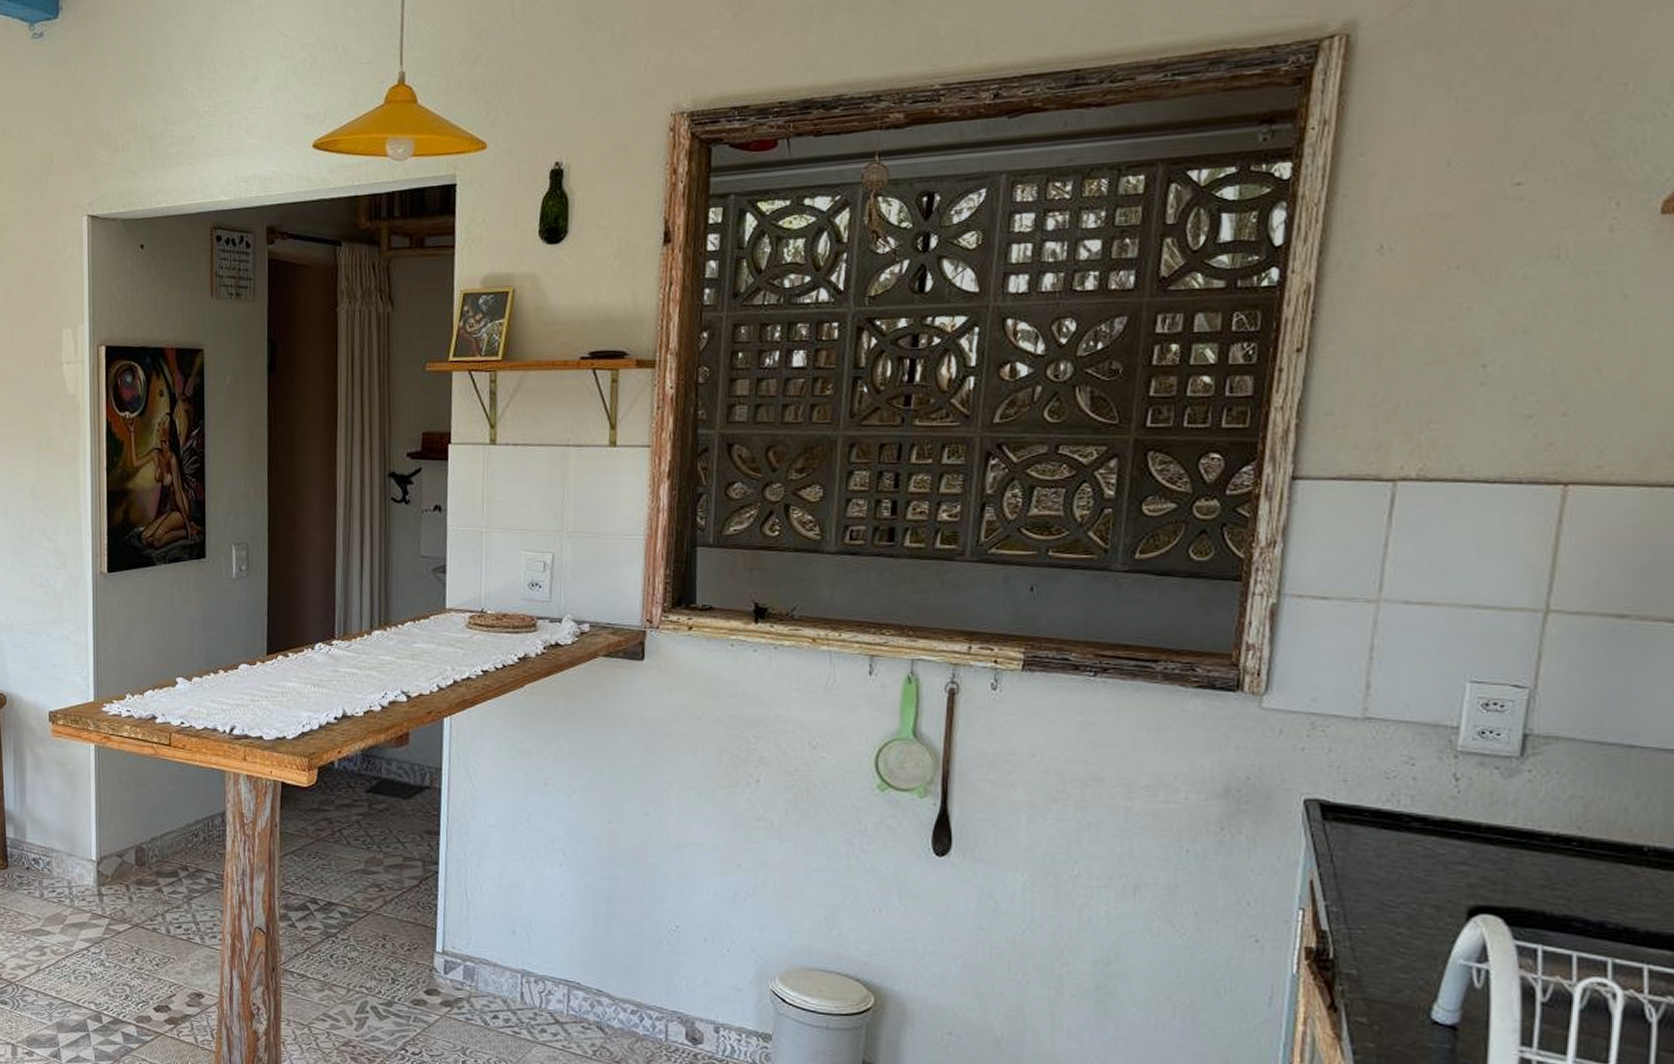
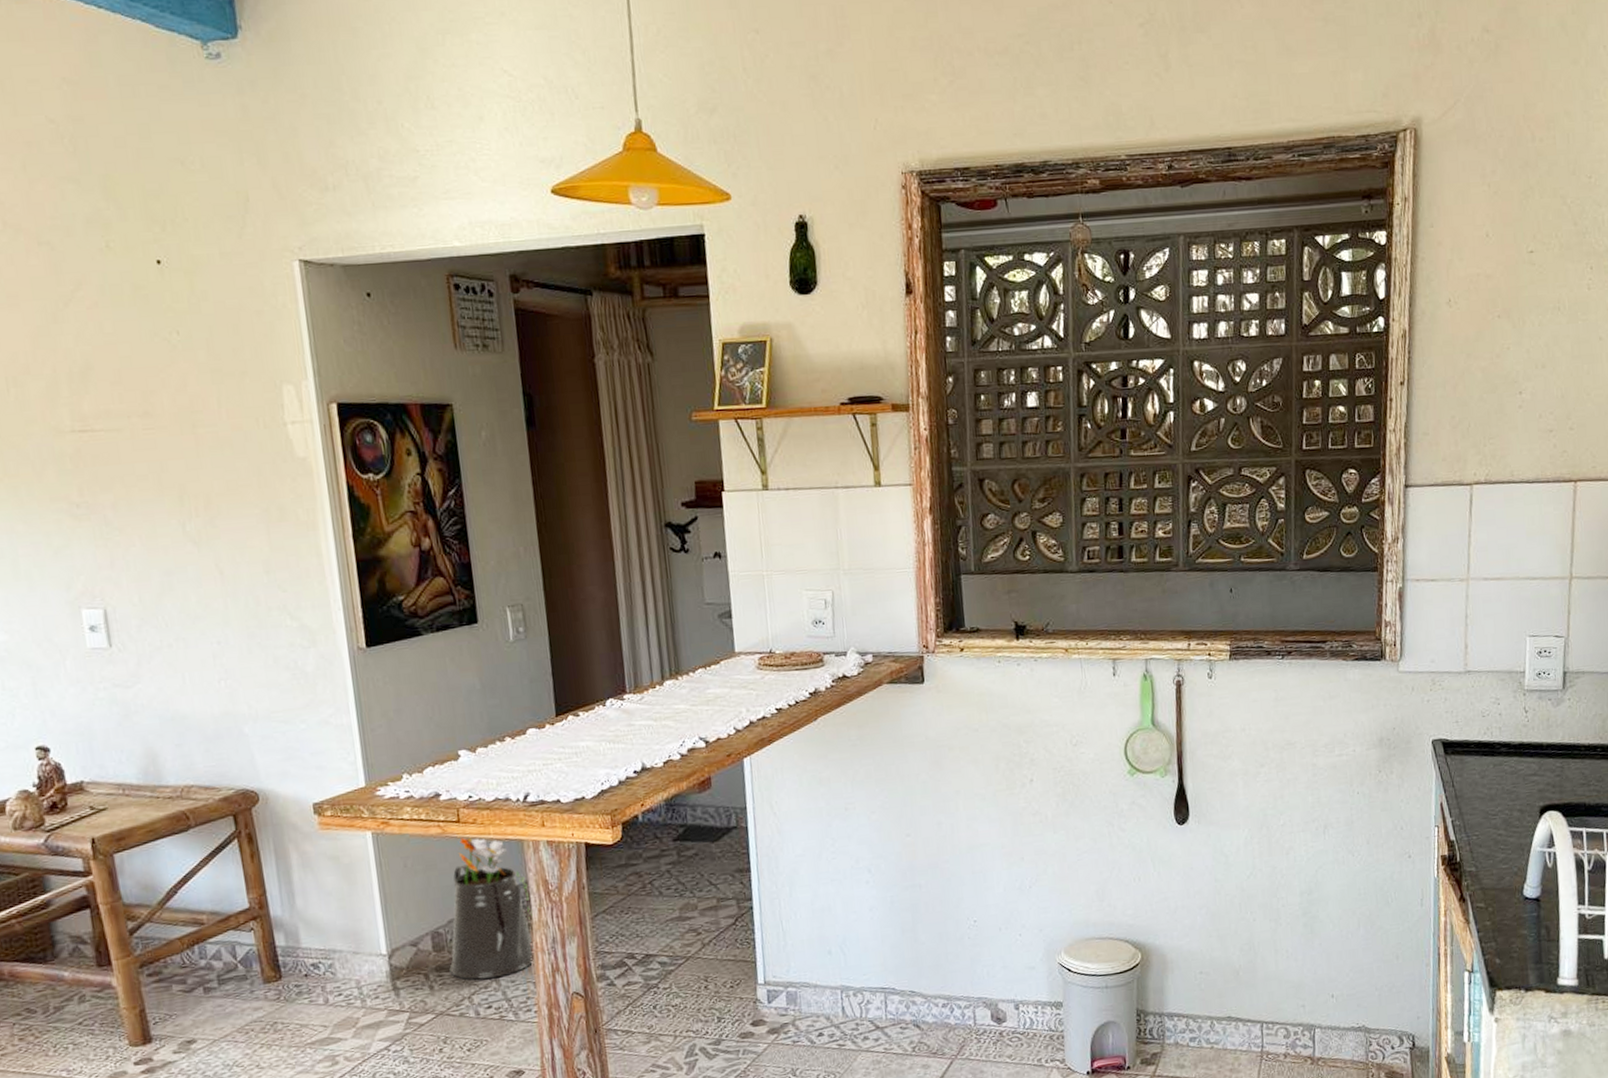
watering can: none [148,760,227,900] -> present [449,837,534,980]

